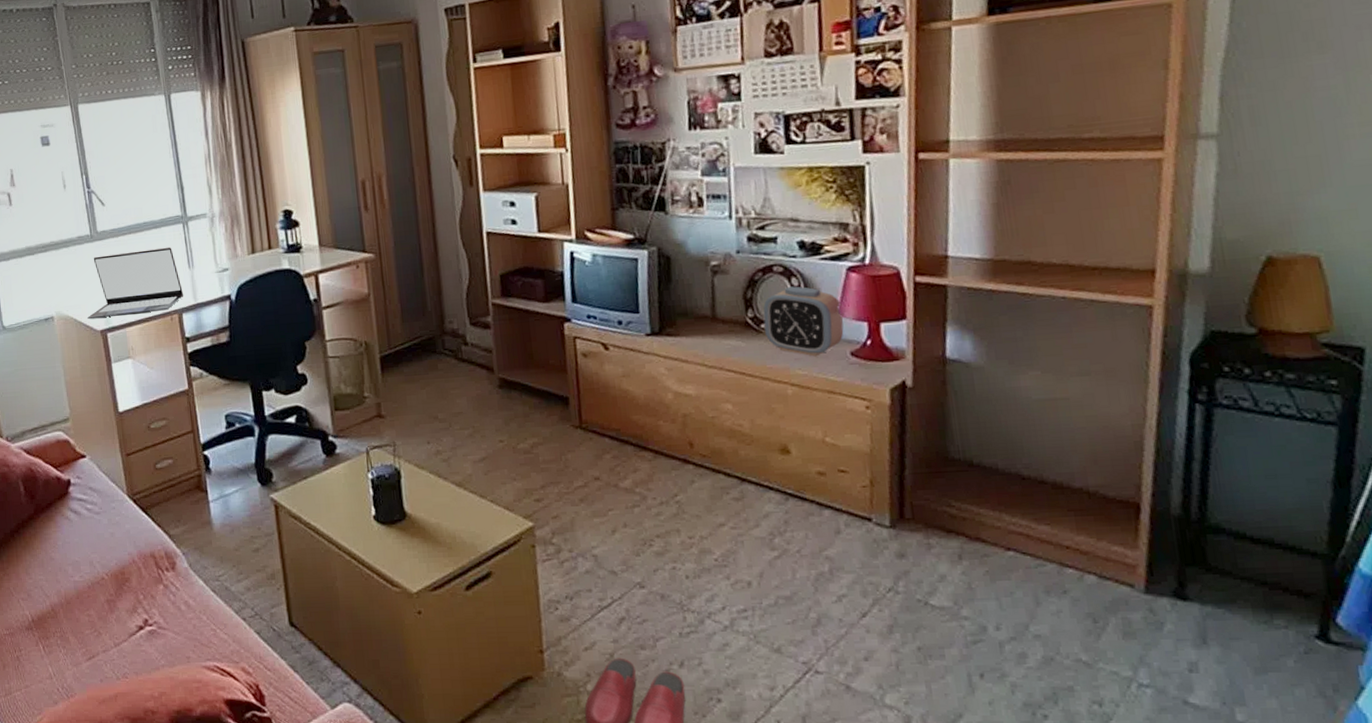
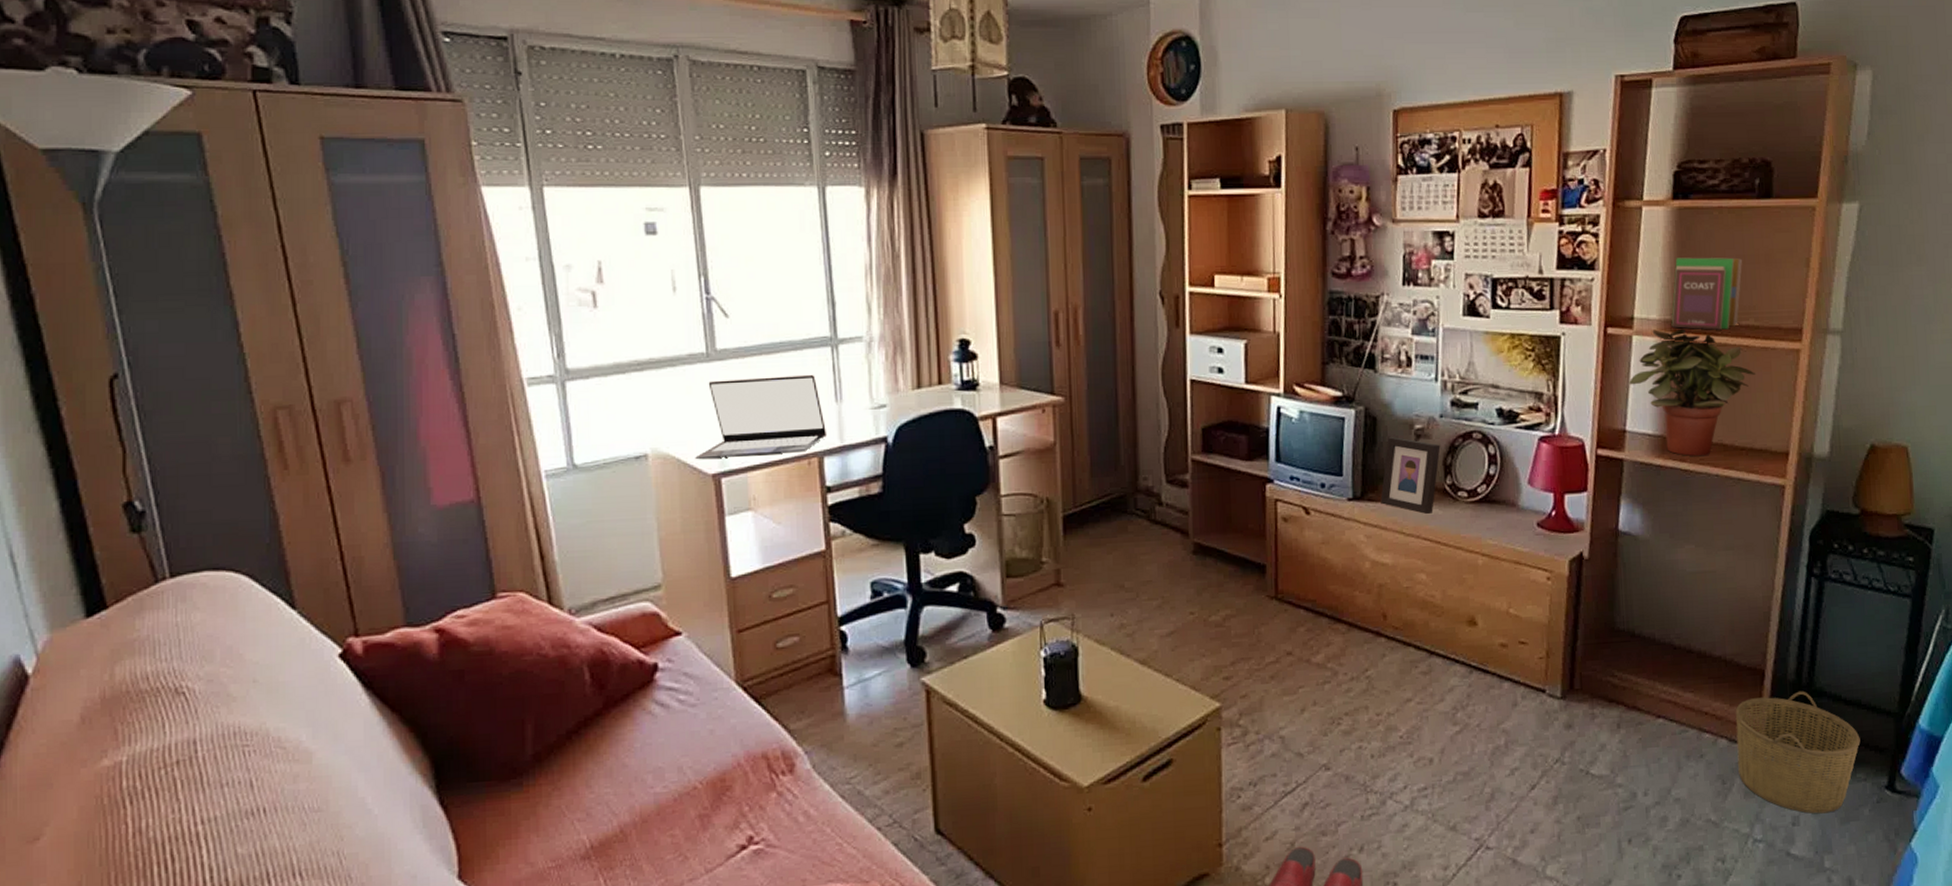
picture frame: none [679,274,740,347] -> present [1380,437,1441,515]
alarm clock: present [763,286,844,357] -> none [1460,454,1533,527]
potted plant: none [948,147,1107,279] -> present [1629,328,1756,457]
books: none [995,68,1081,147] -> present [1671,257,1742,330]
basket: none [1104,526,1277,661] -> present [1735,691,1861,814]

